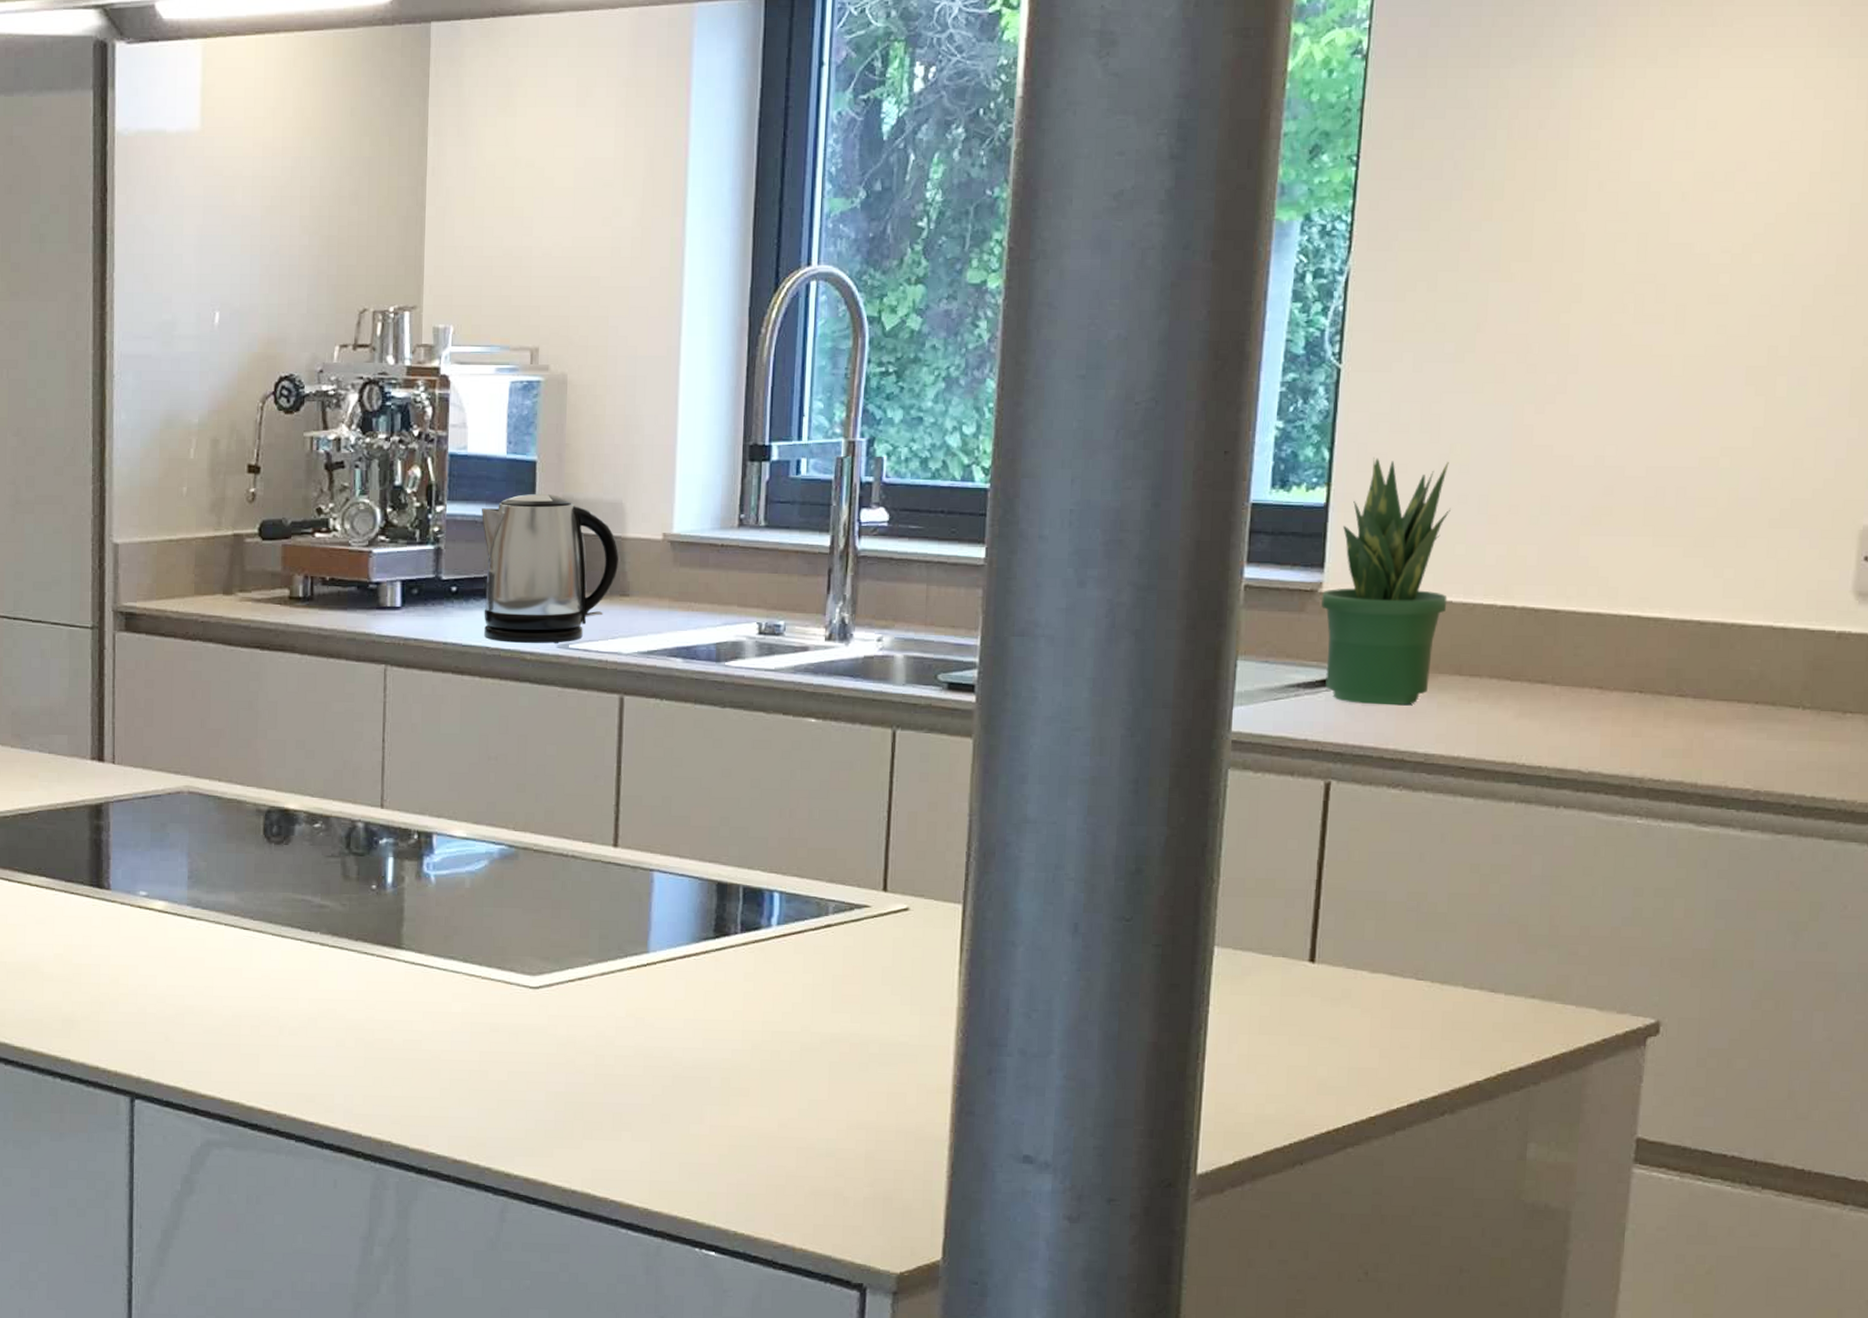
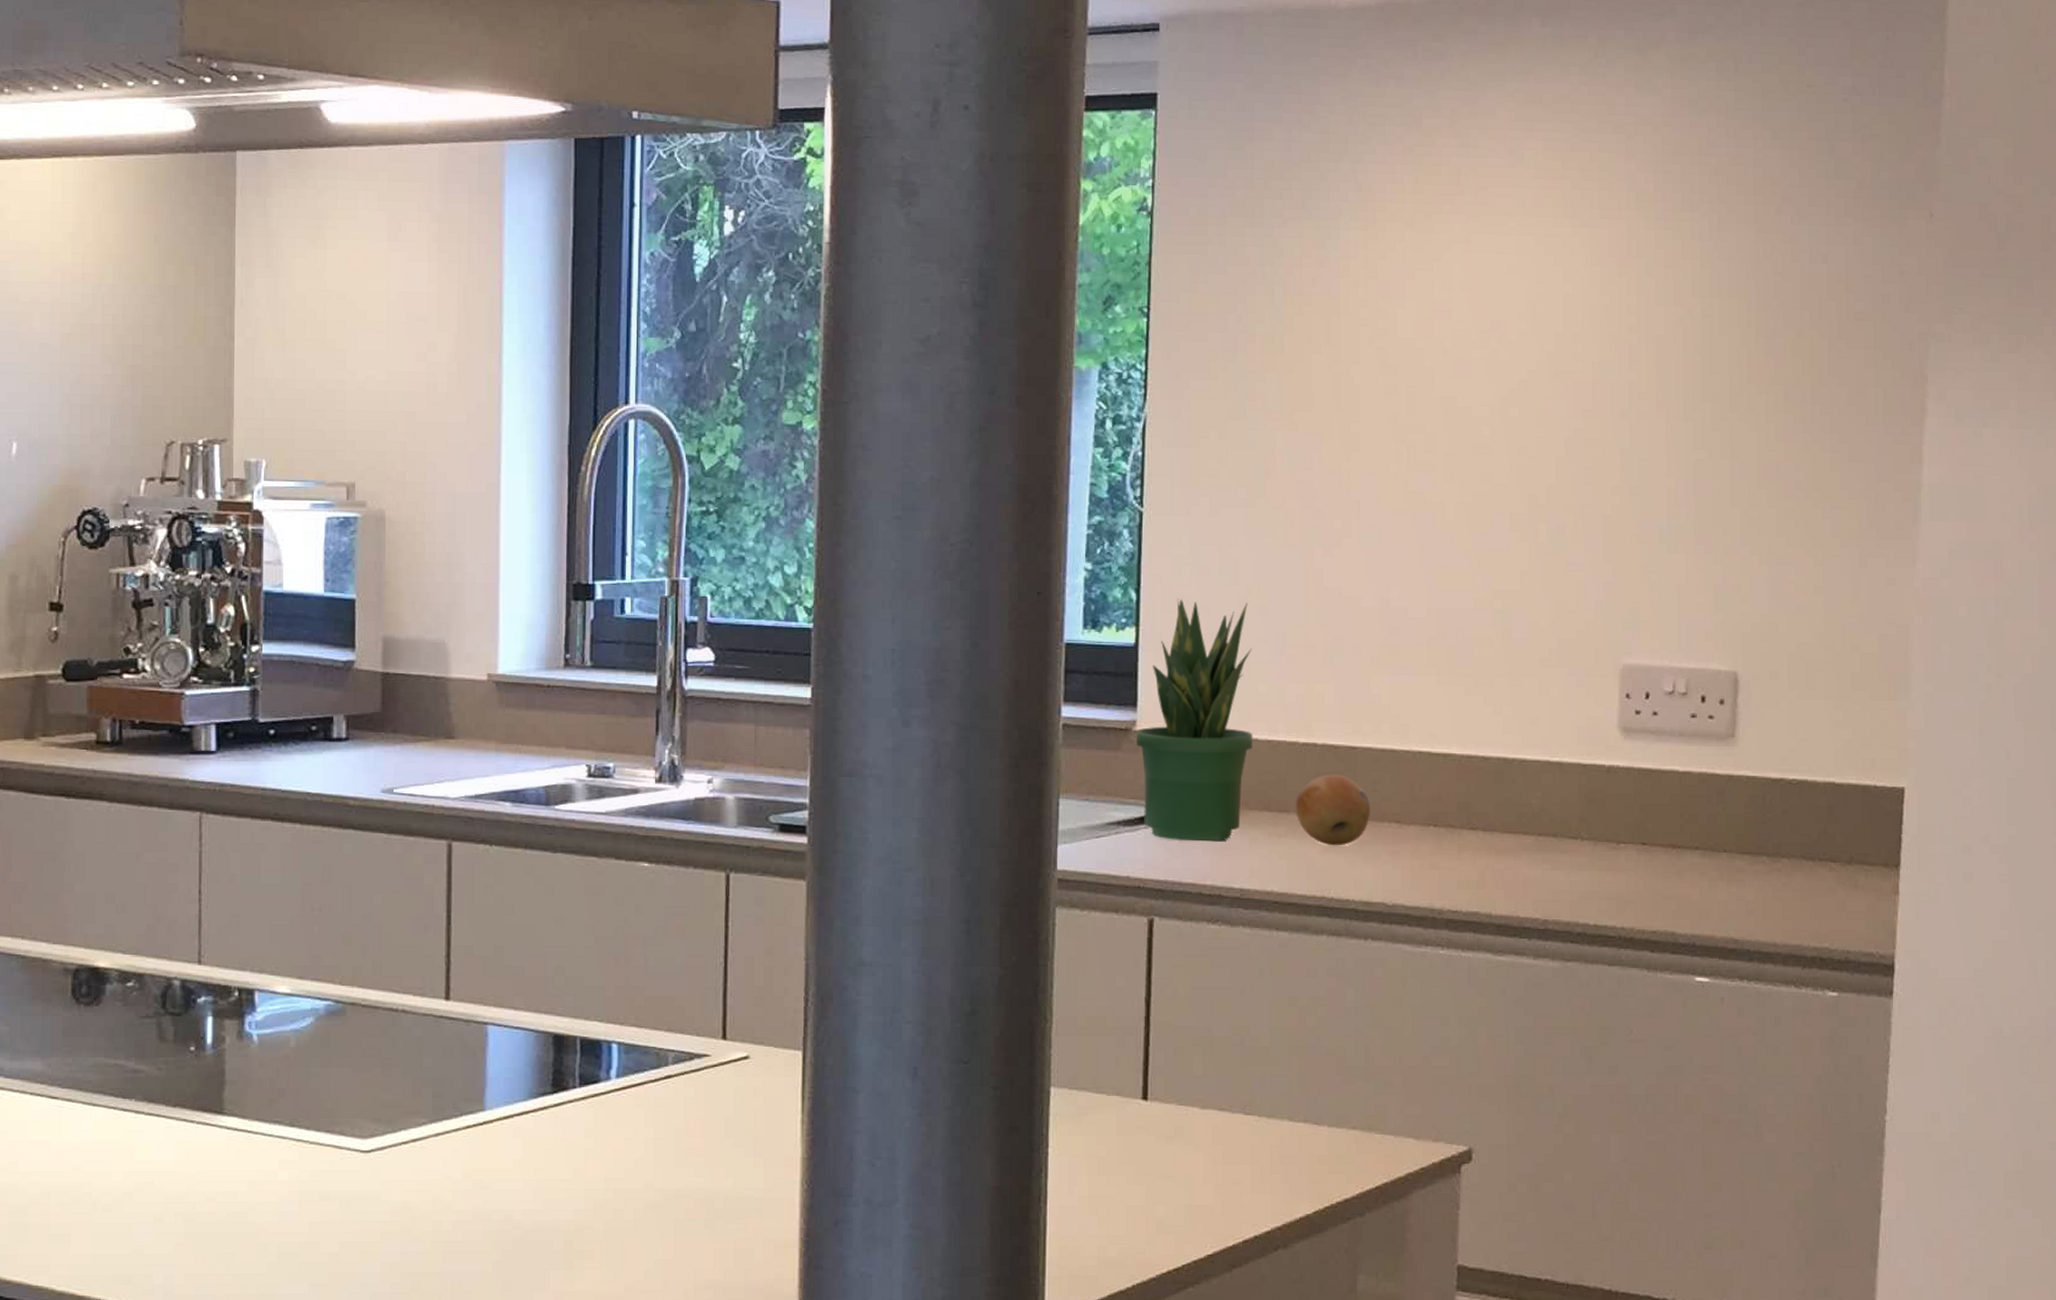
kettle: present [482,493,619,645] -> none [299,632,442,789]
fruit: none [1488,638,1571,712] -> present [1295,774,1371,846]

